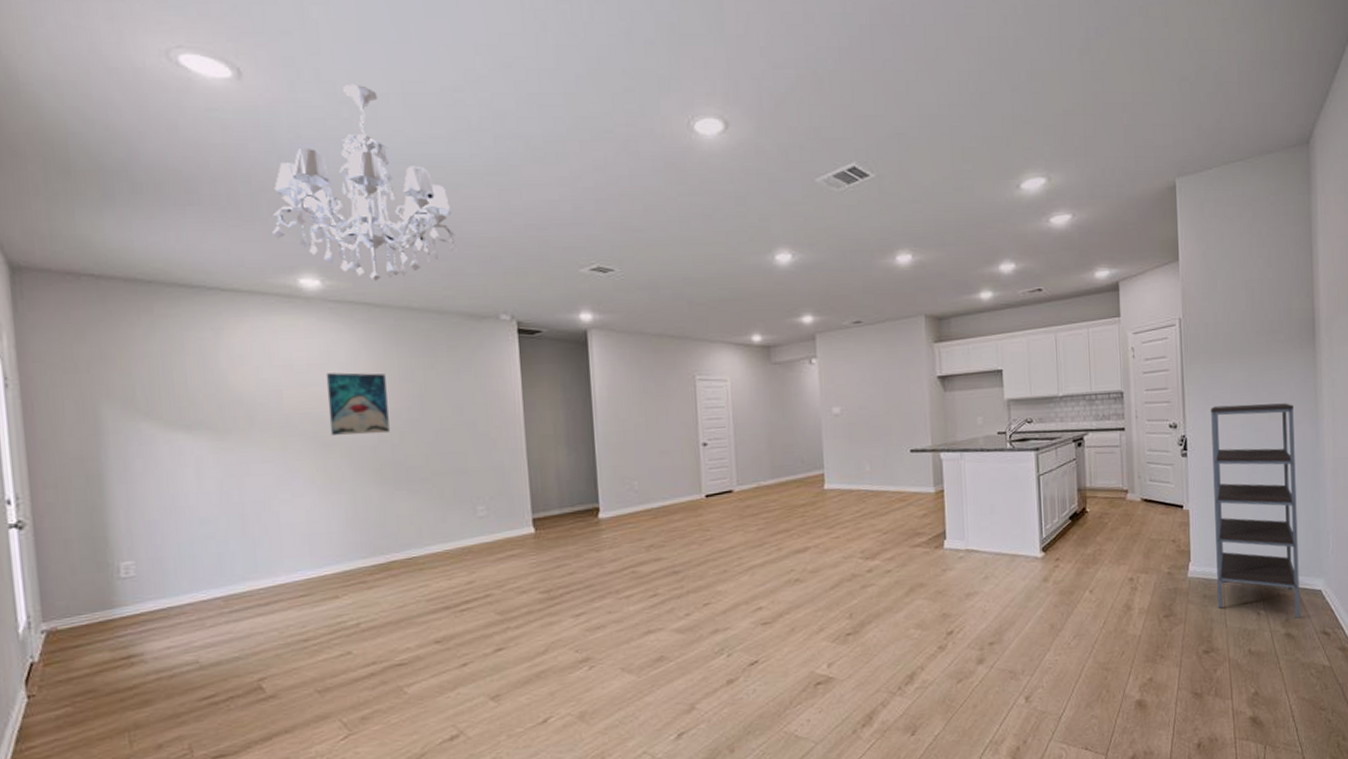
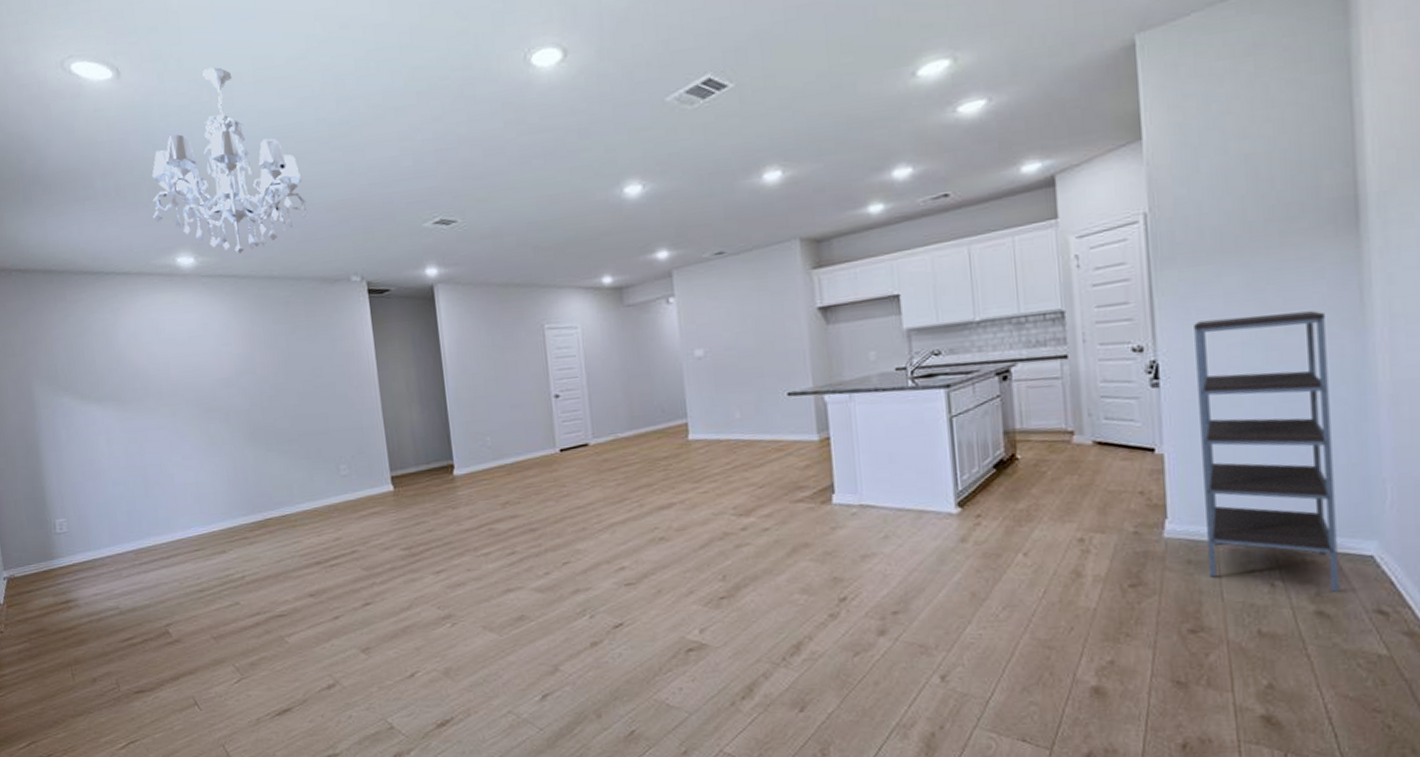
wall art: present [325,372,390,435] -> none [203,341,260,402]

